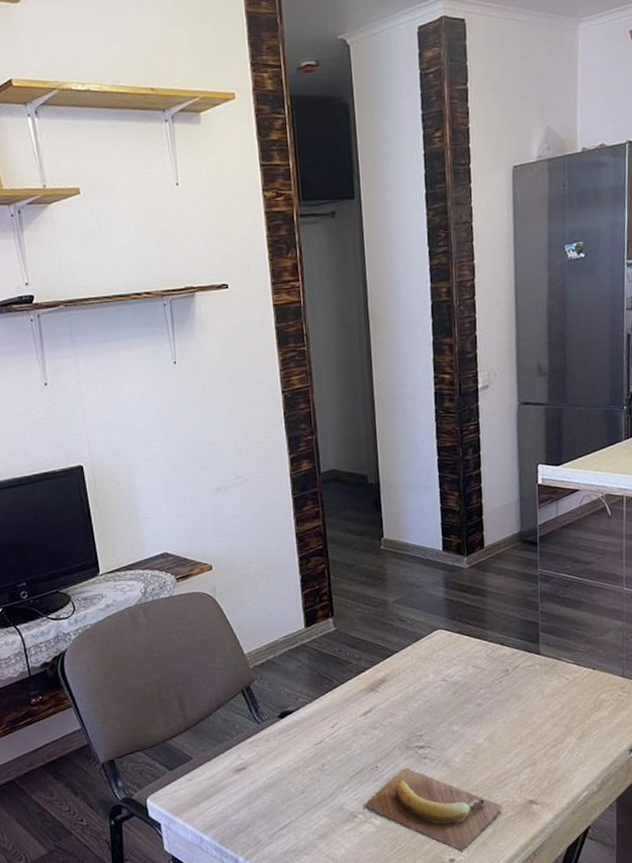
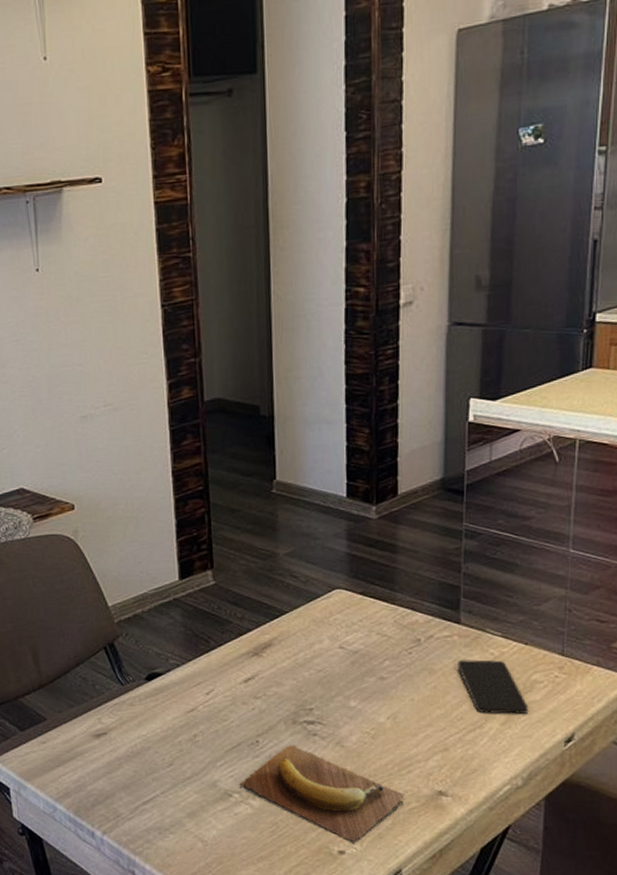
smartphone: none [540,684,599,730] -> present [458,659,529,714]

